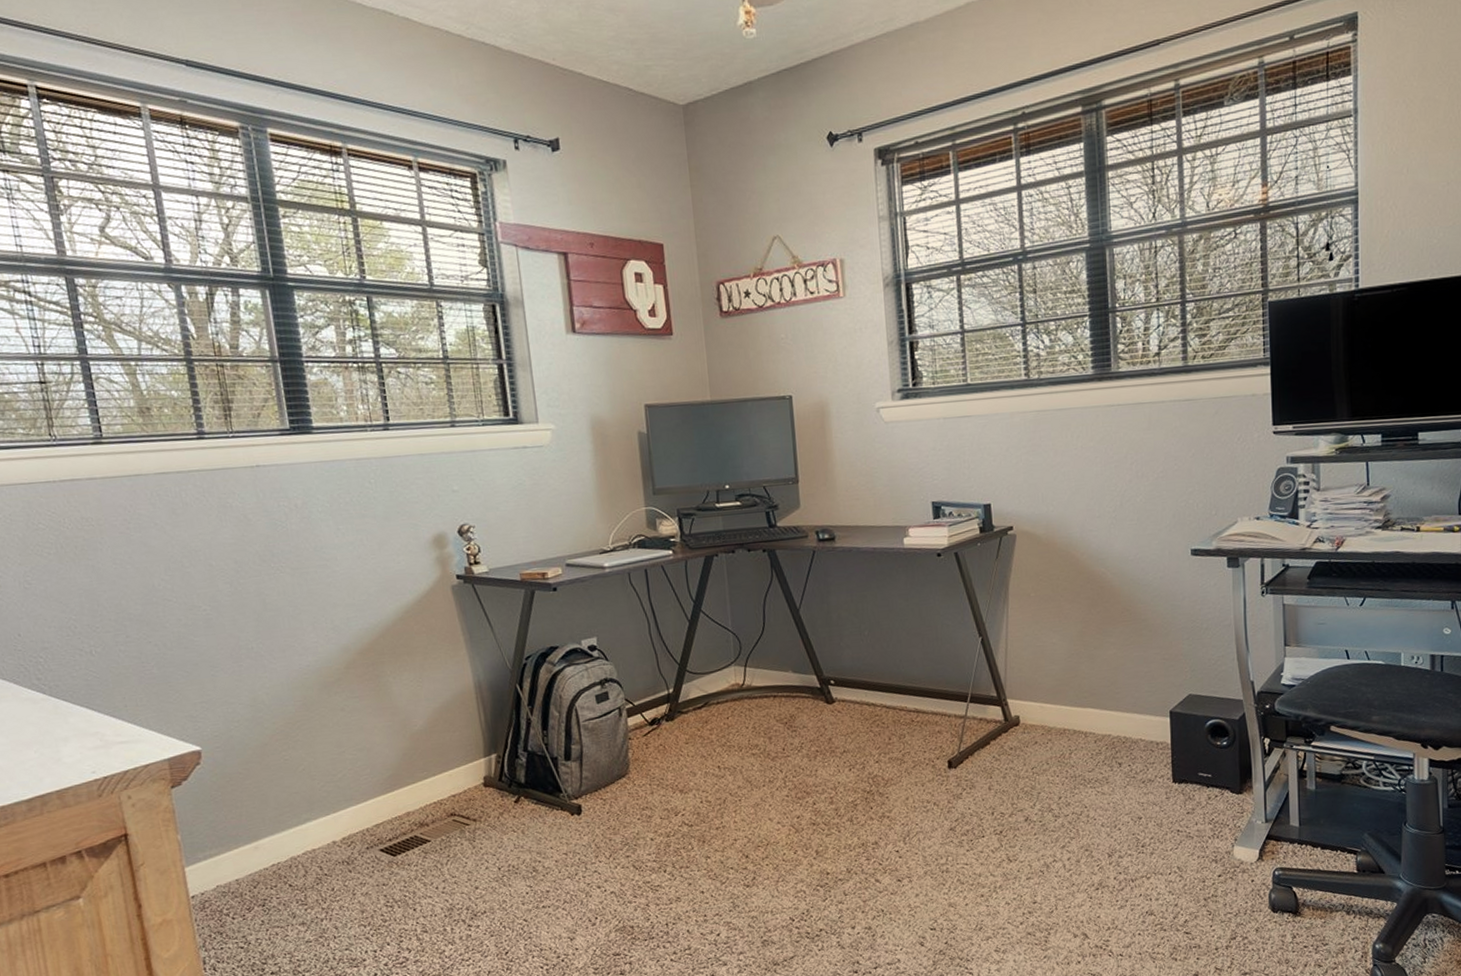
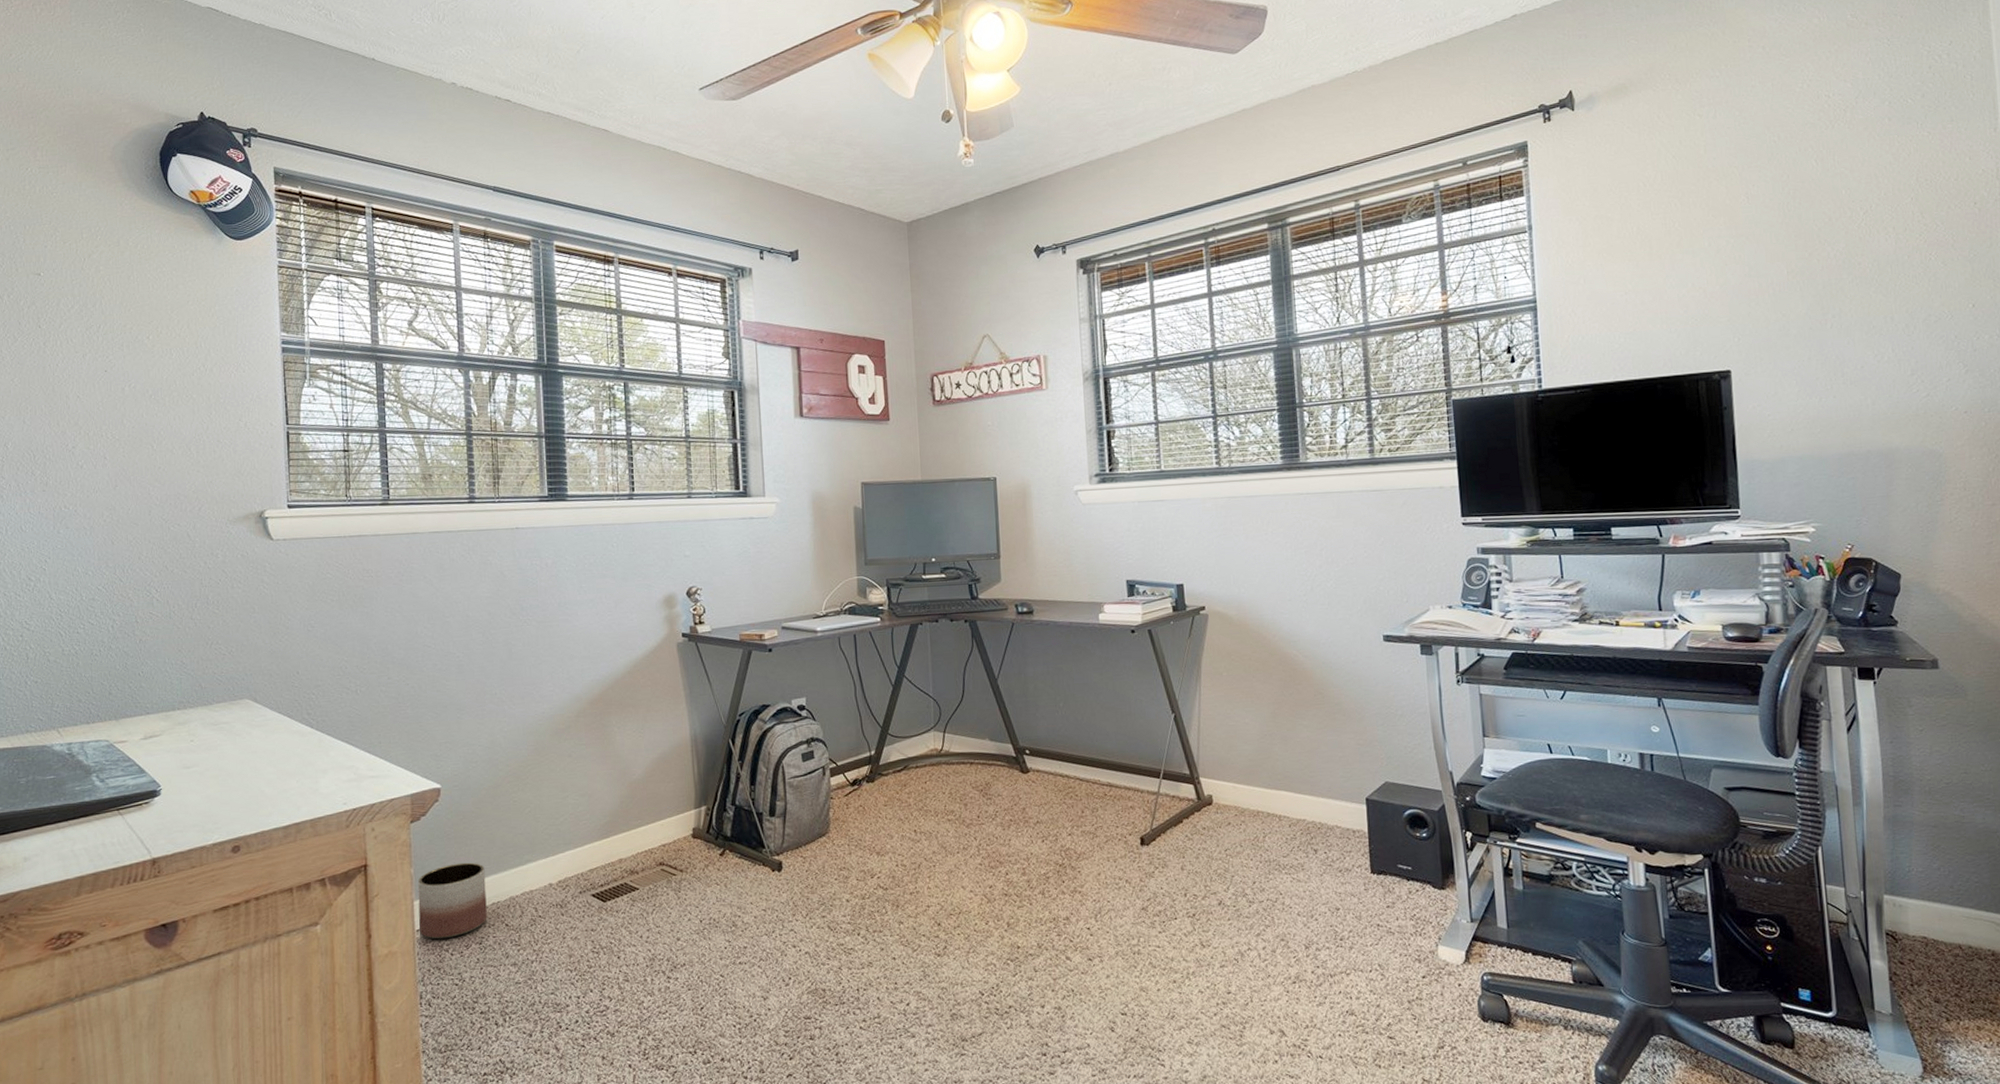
planter: none [186,824,268,905] -> present [417,862,487,940]

